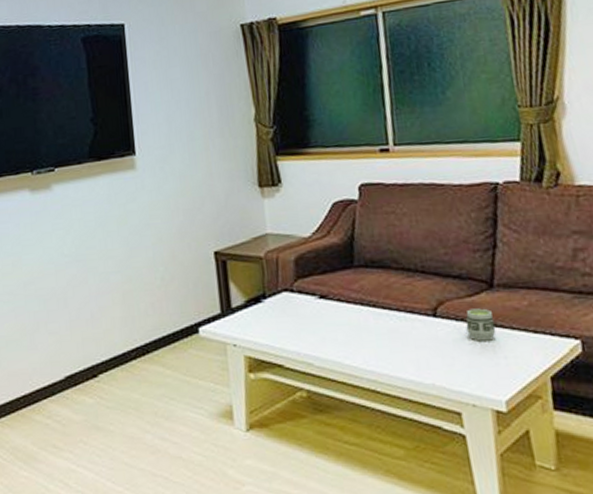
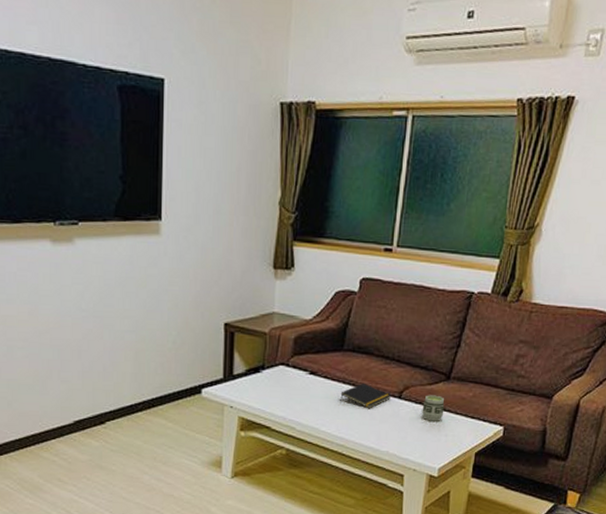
notepad: none [360,302,423,332] -> present [340,382,391,408]

